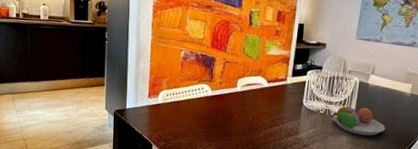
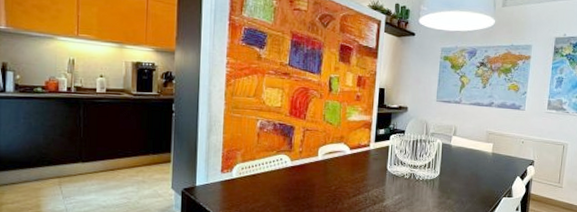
fruit bowl: present [333,103,385,136] -> none [418,166,470,198]

